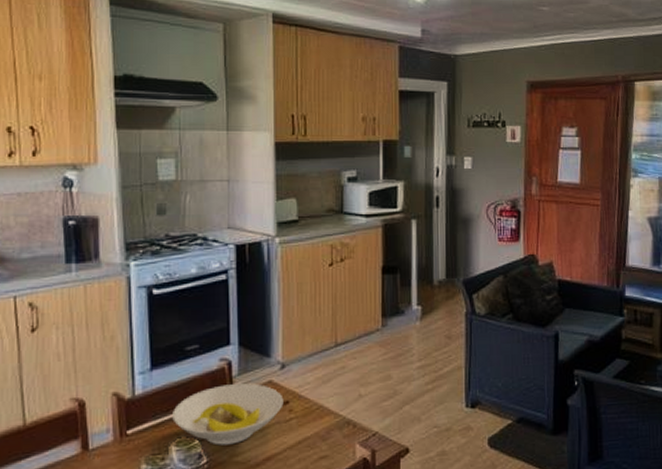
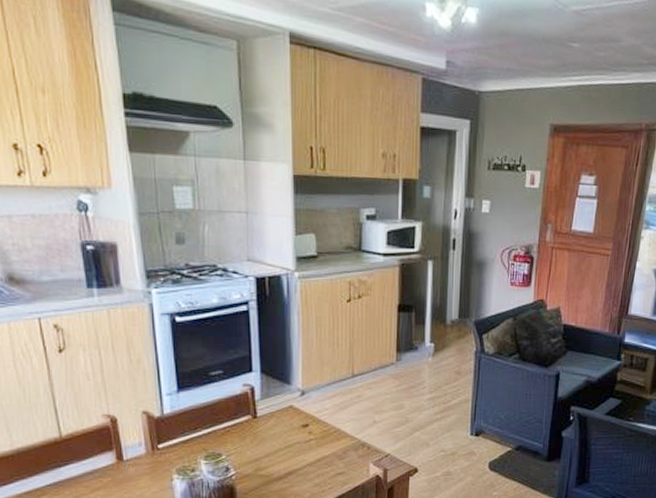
bowl: present [172,383,284,446] -> none [200,407,304,461]

